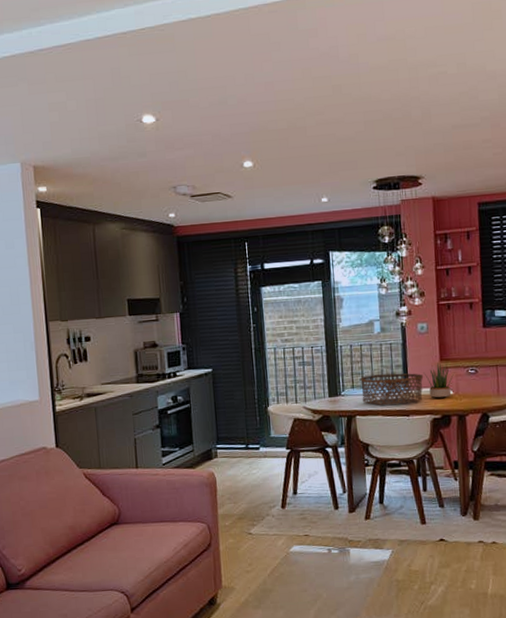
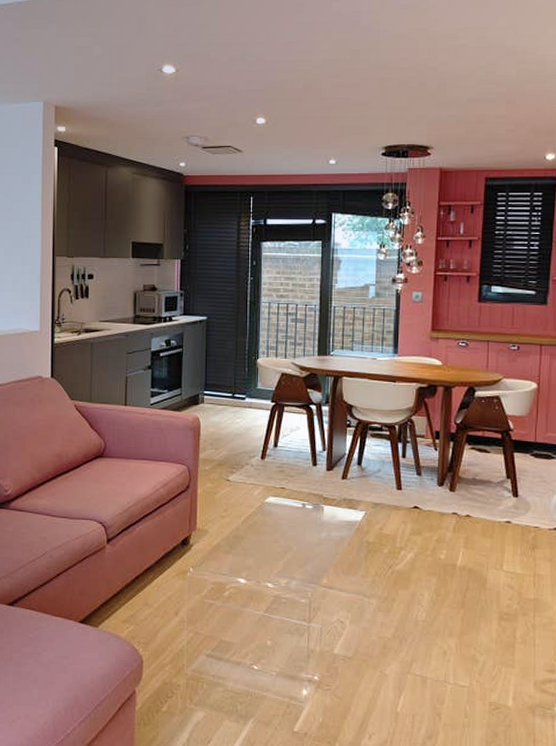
basket: present [360,373,424,406] -> none [350,338,414,370]
potted plant: present [423,362,455,400] -> none [414,332,445,369]

